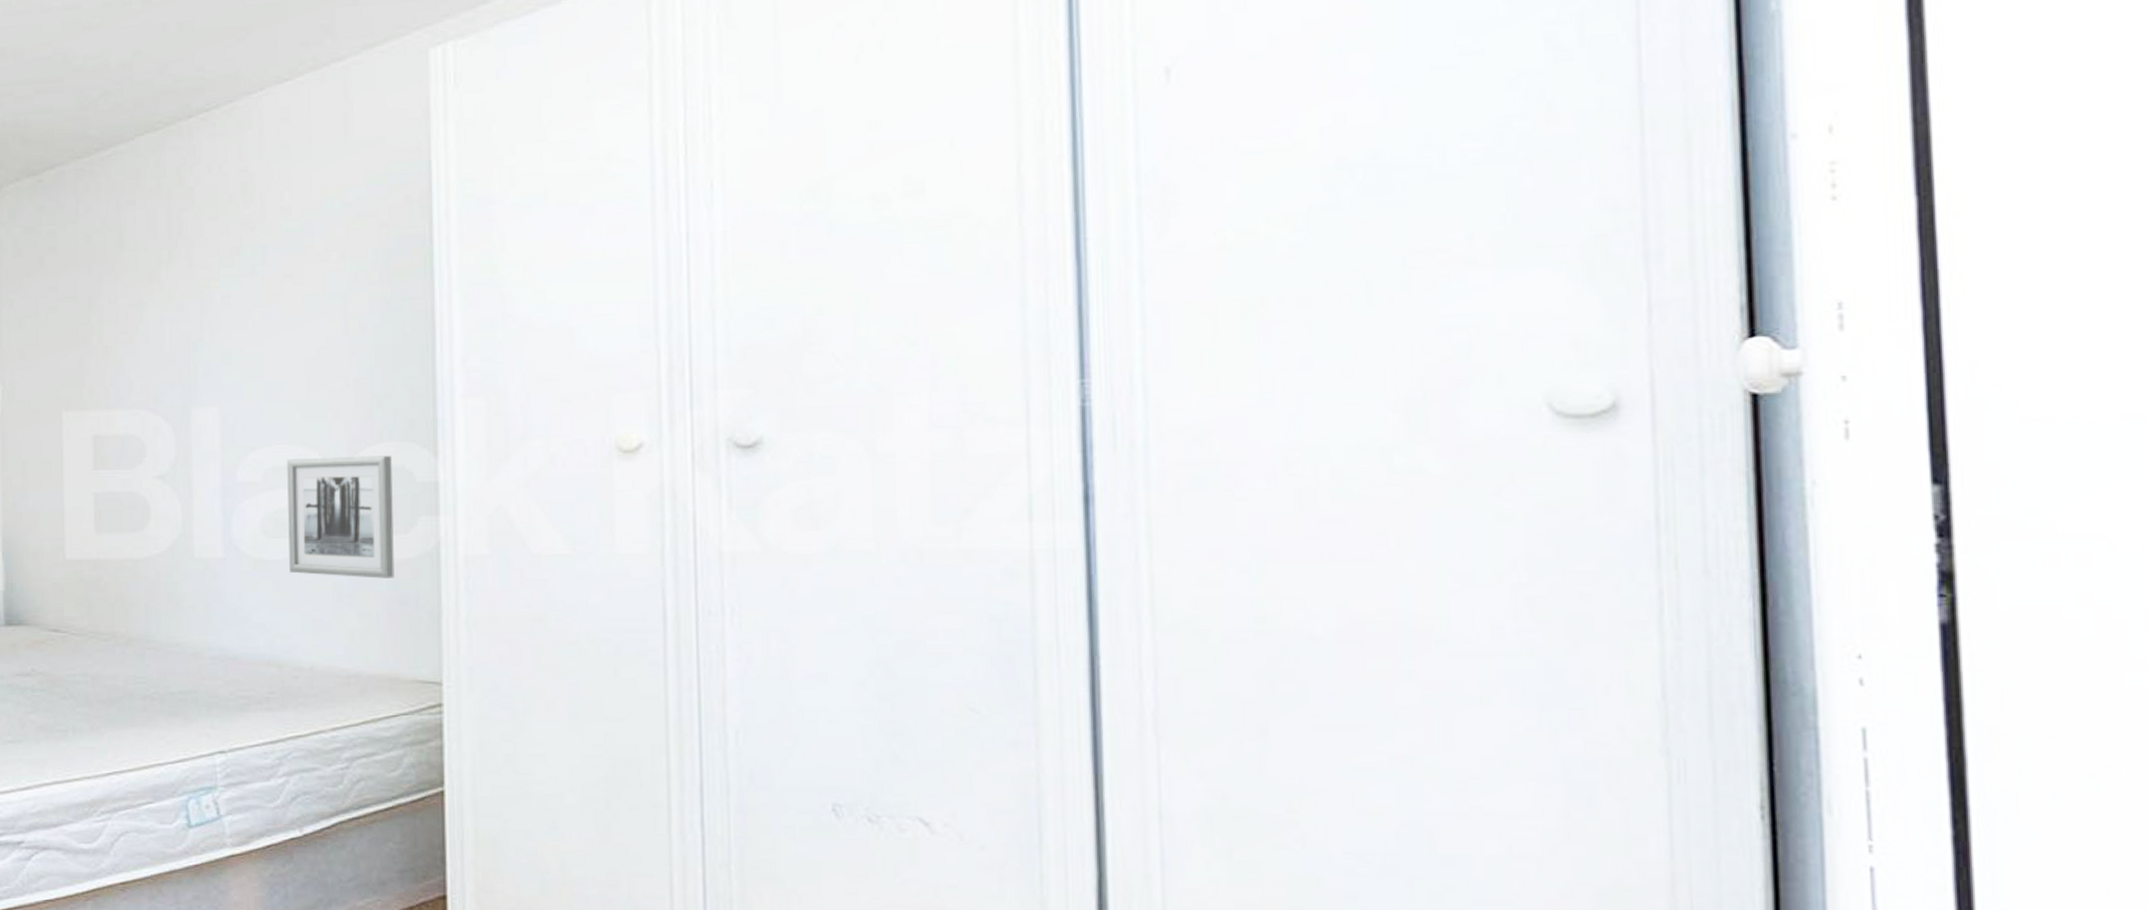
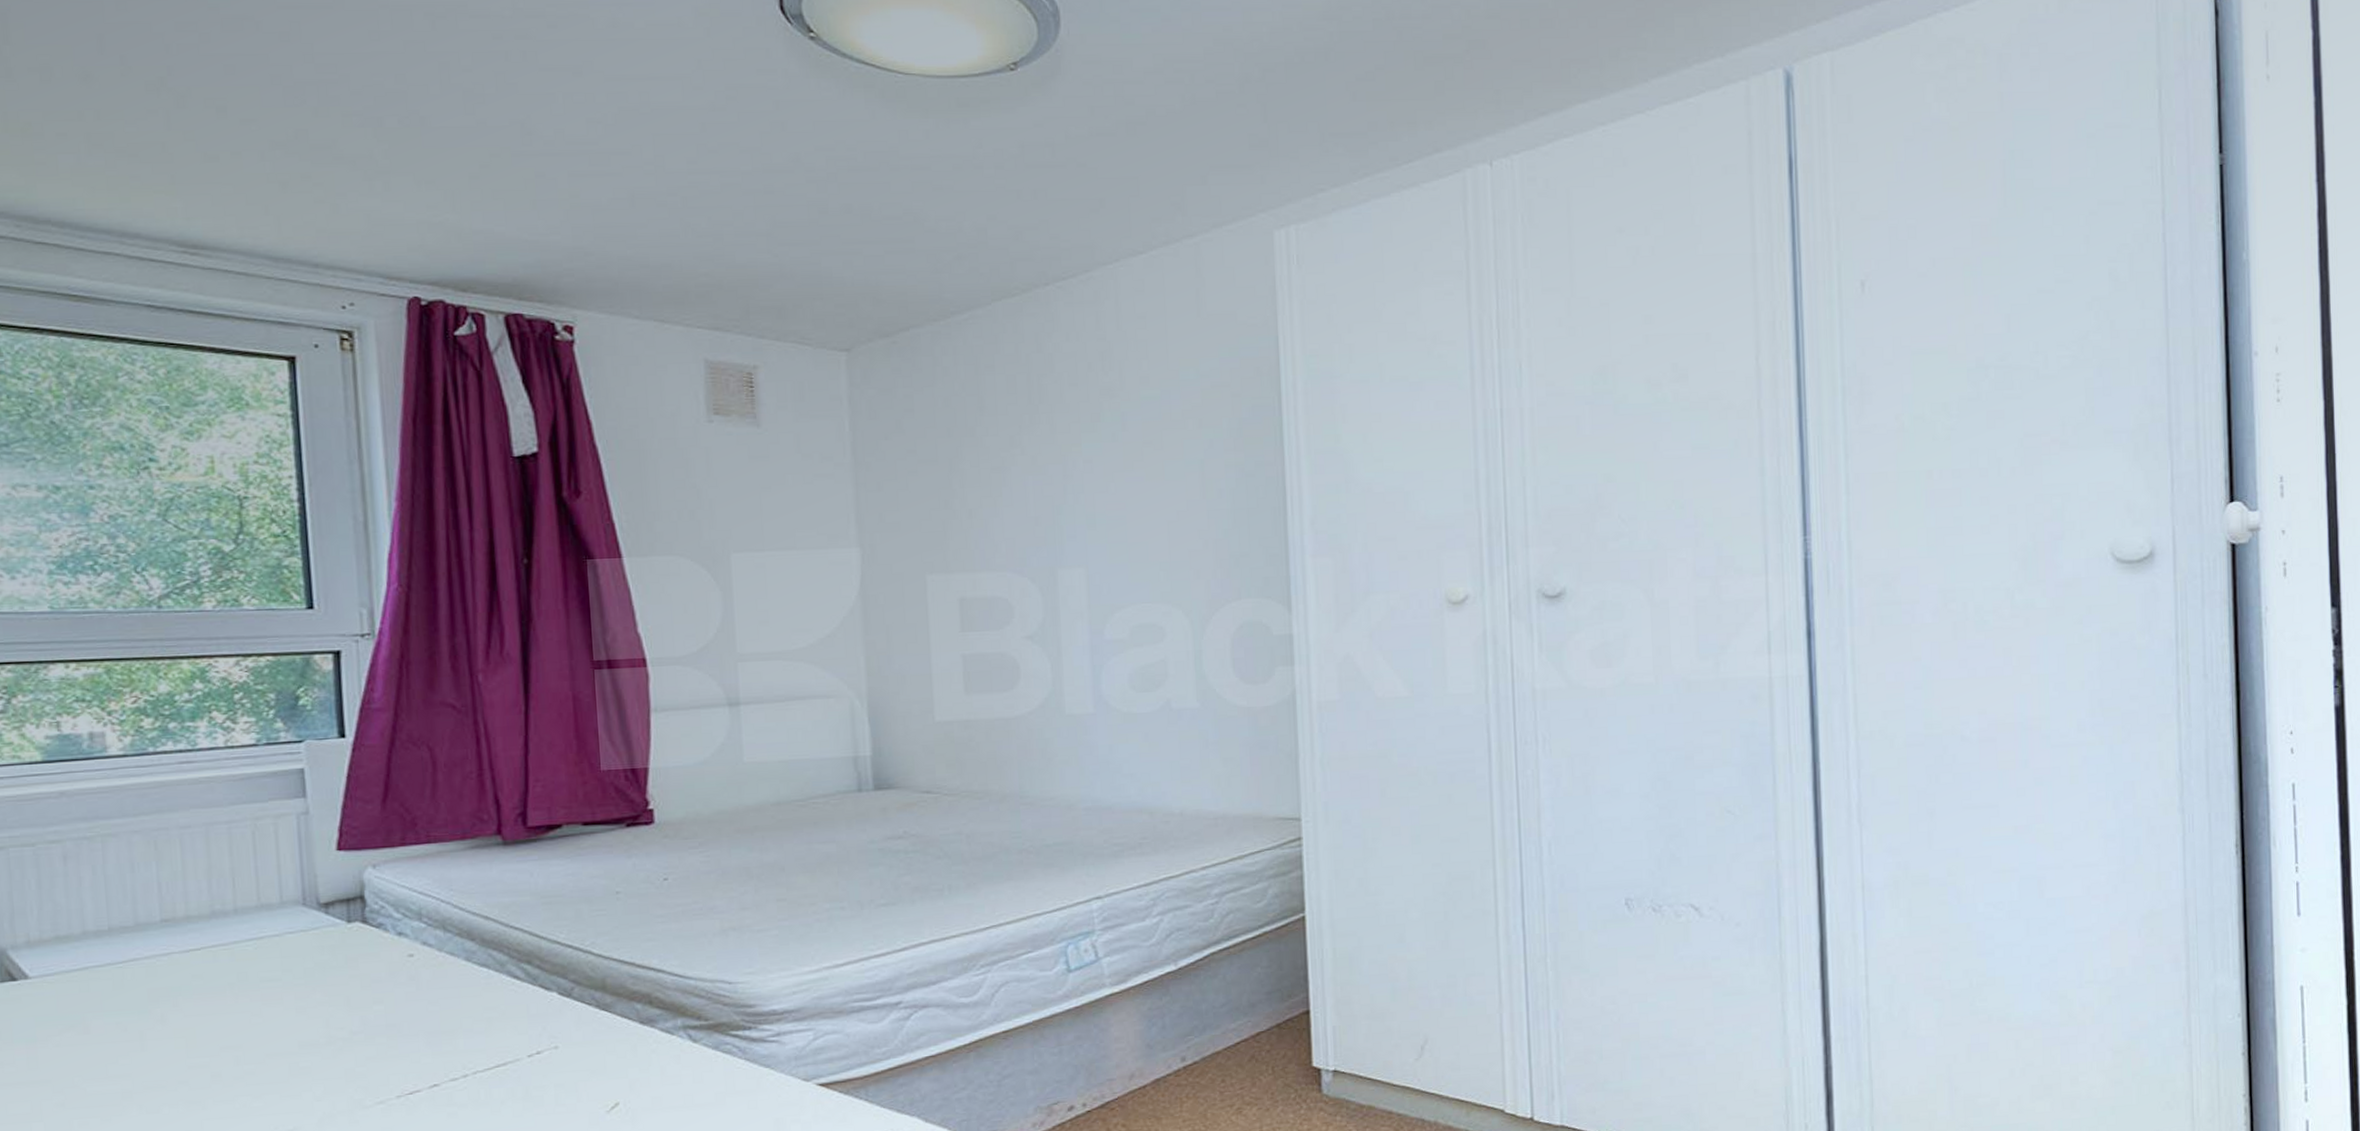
wall art: present [287,455,395,579] -> none [1152,611,1255,726]

